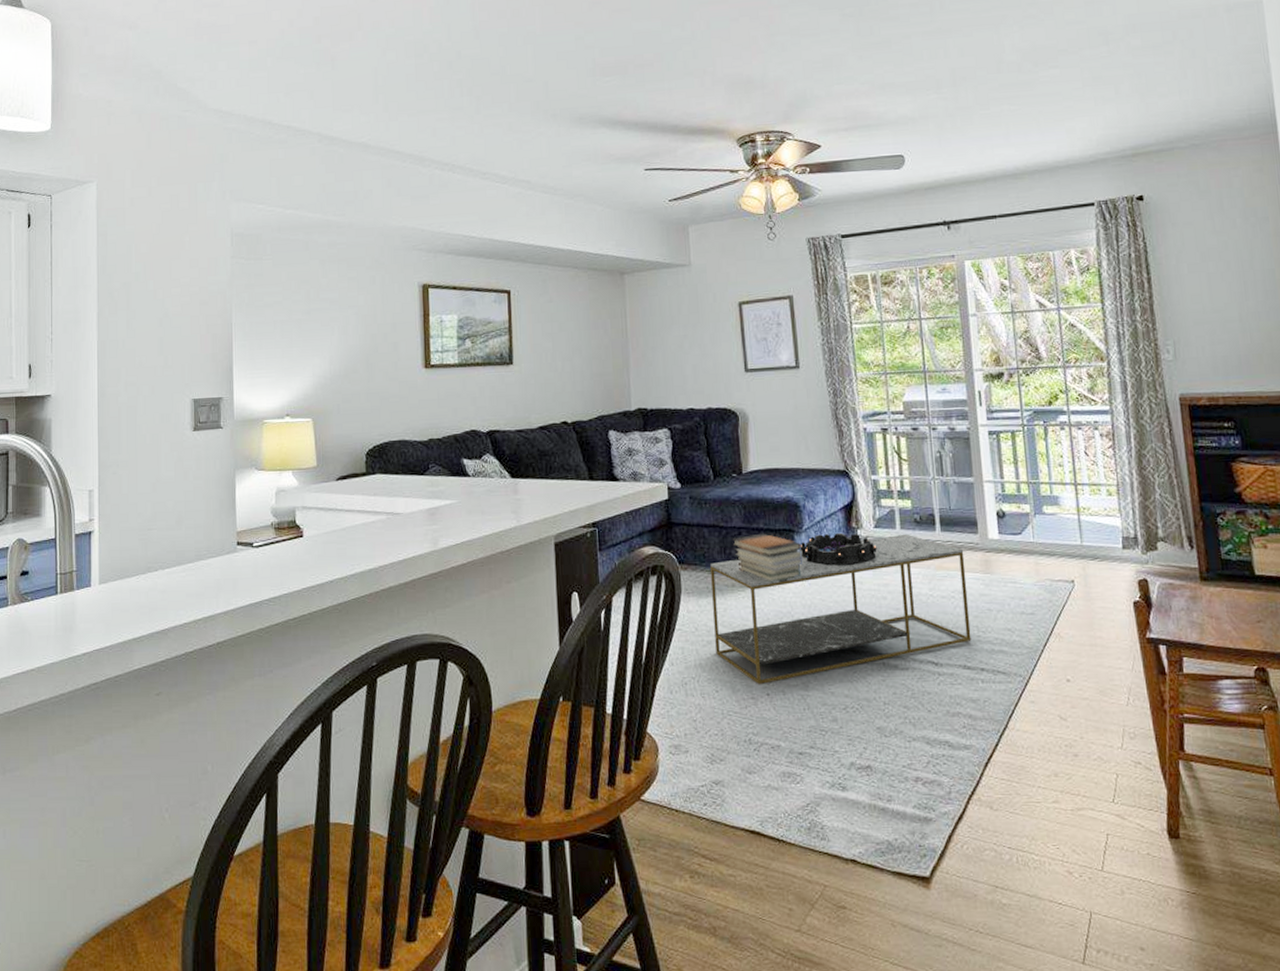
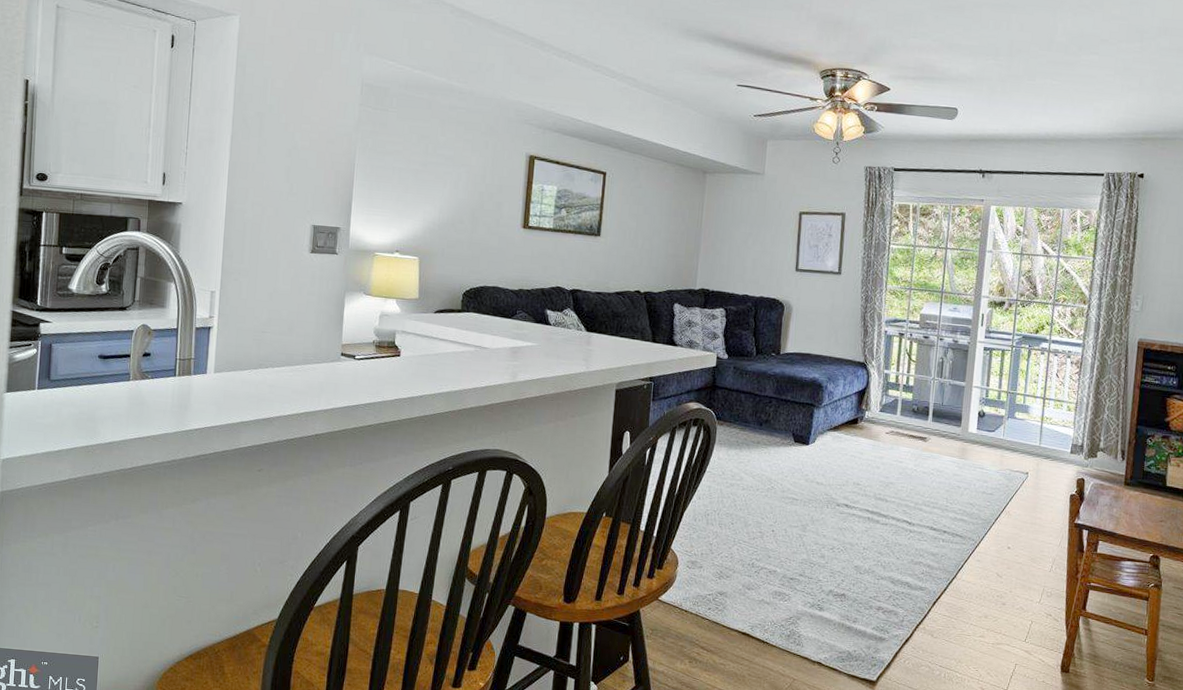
coffee table: present [710,533,972,685] -> none [736,419,947,523]
book stack: present [732,533,804,583] -> none [763,404,819,444]
decorative bowl: present [800,532,877,566] -> none [817,411,879,439]

